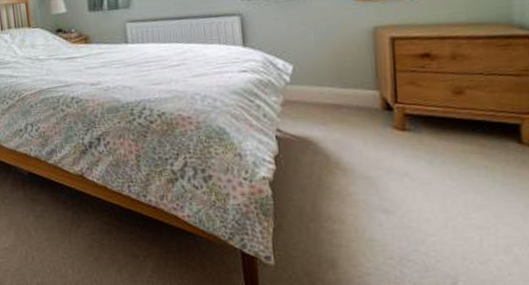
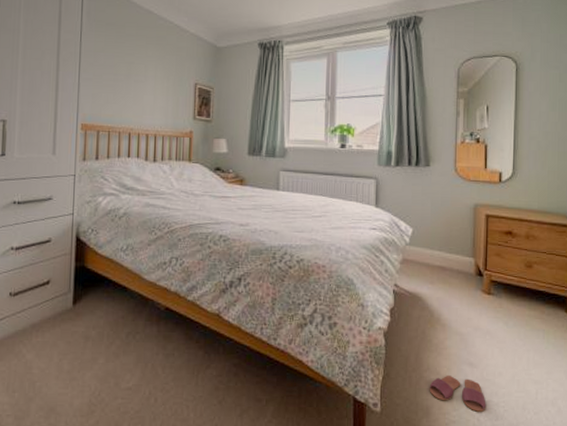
slippers: none [332,224,411,263] -> present [429,376,486,412]

